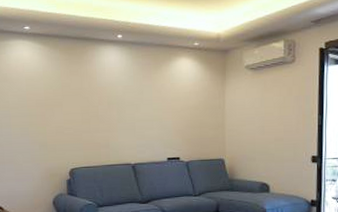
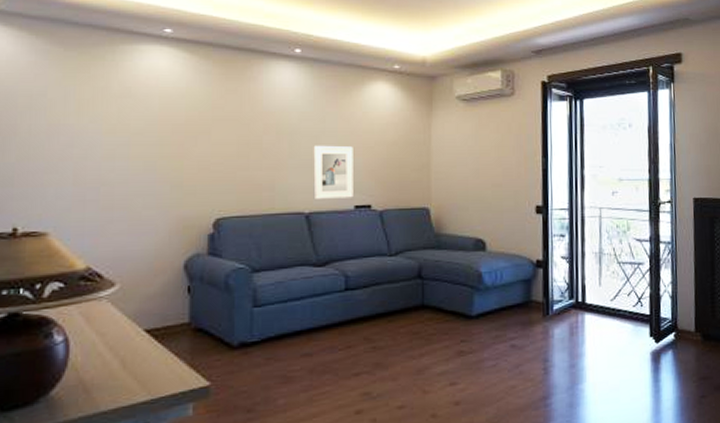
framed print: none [135,111,166,153] -> present [313,145,353,199]

